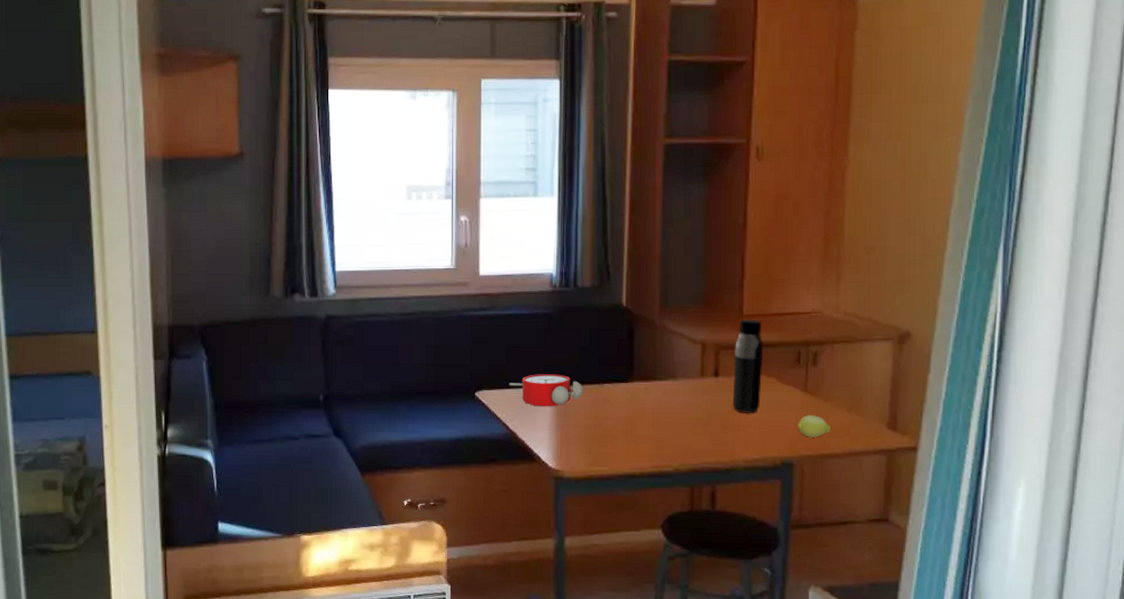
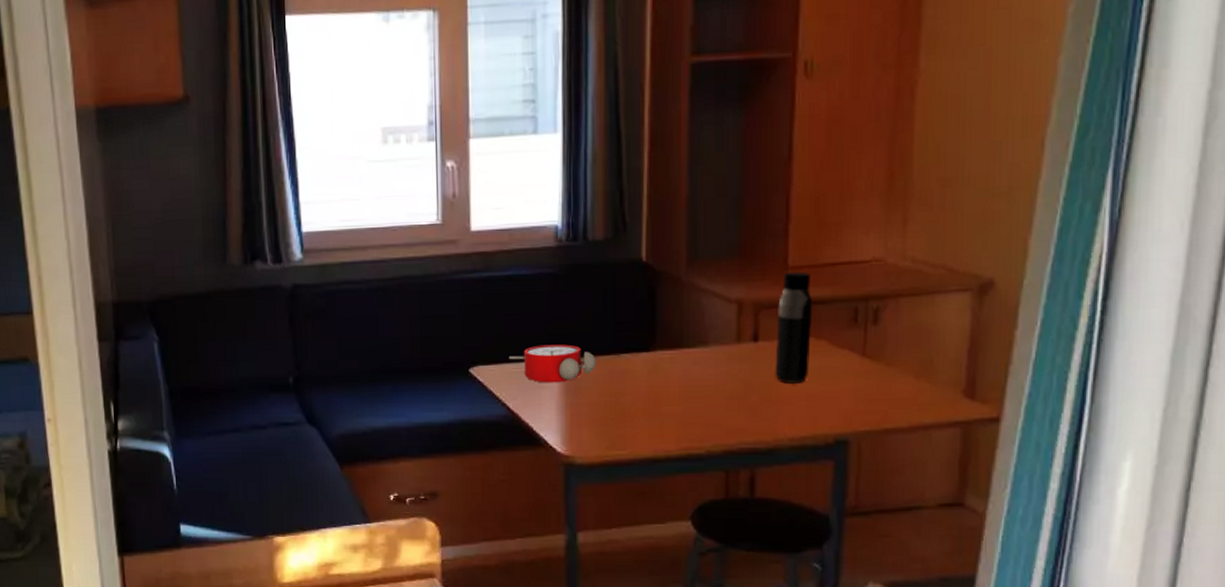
fruit: present [798,415,831,438] -> none [854,383,894,410]

